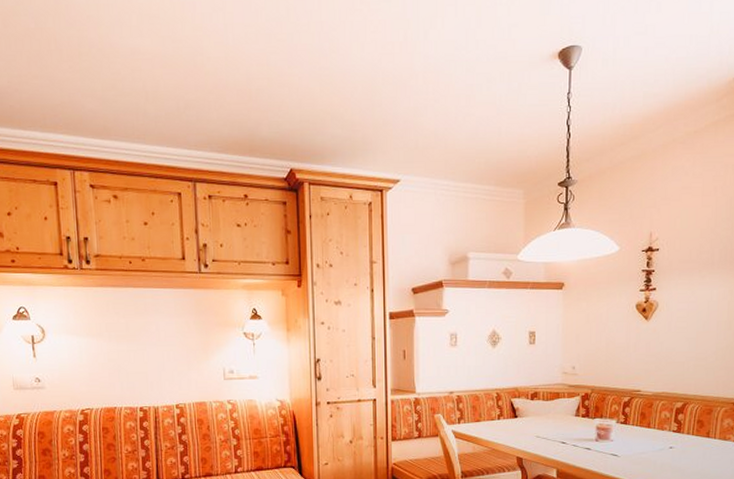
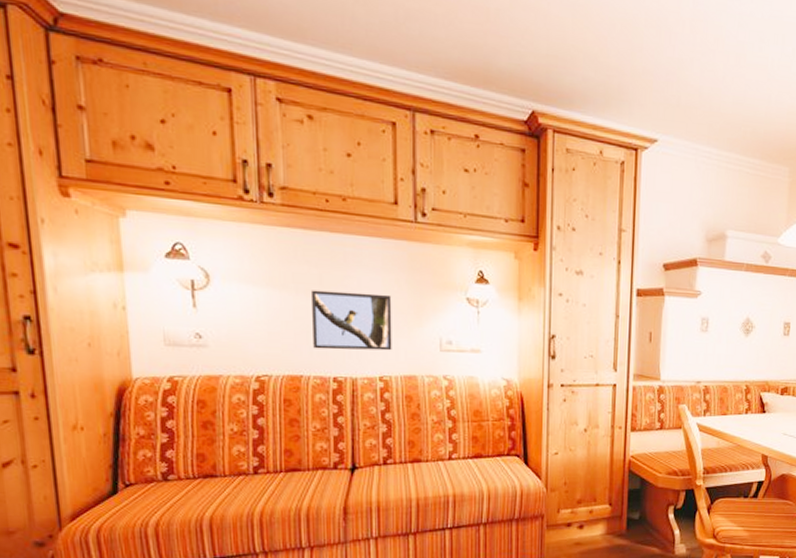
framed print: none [120,335,185,384] -> present [310,290,392,351]

